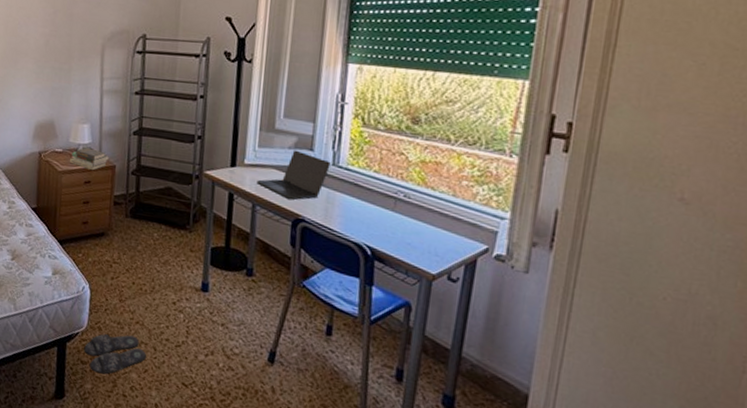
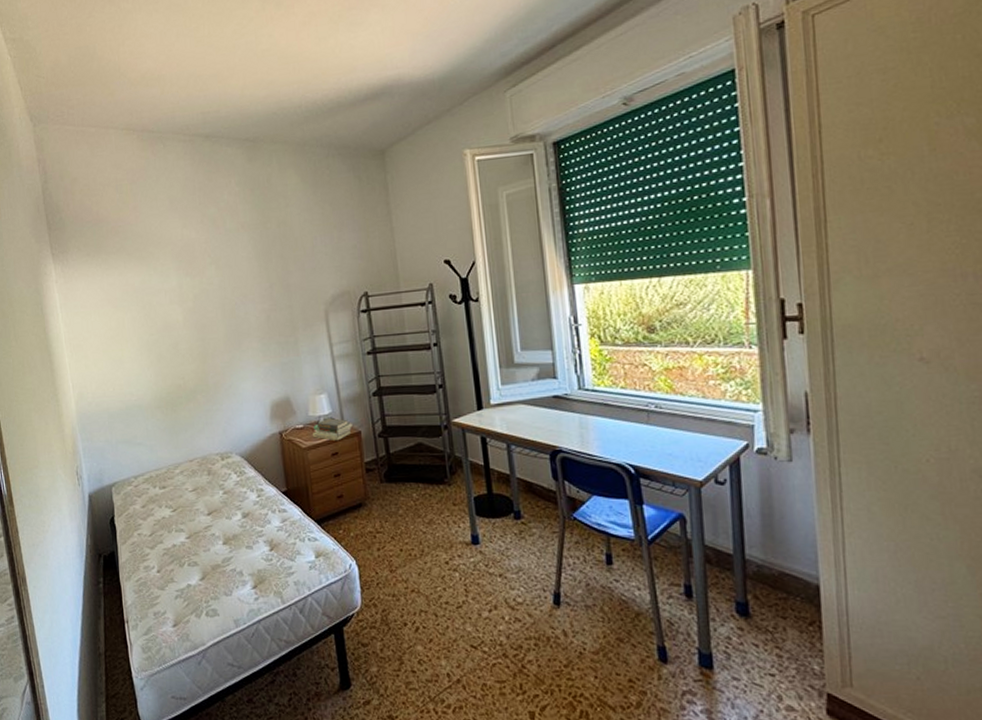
slippers: present [84,334,146,375] -> none [362,606,428,653]
laptop: present [256,150,331,200] -> none [506,381,577,433]

